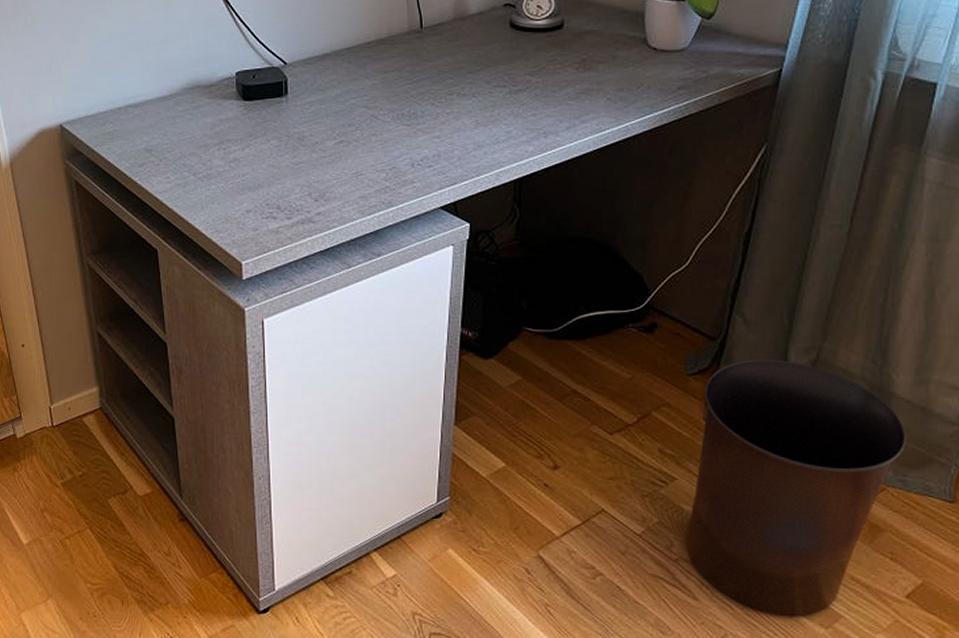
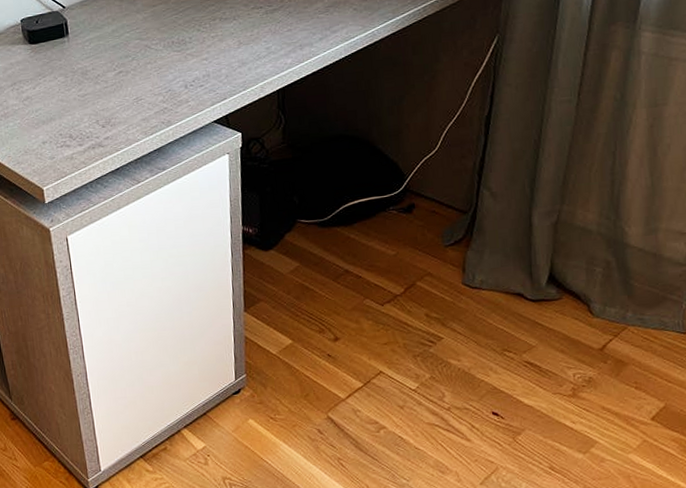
waste bin: present [685,359,906,616] -> none [455,224,641,447]

